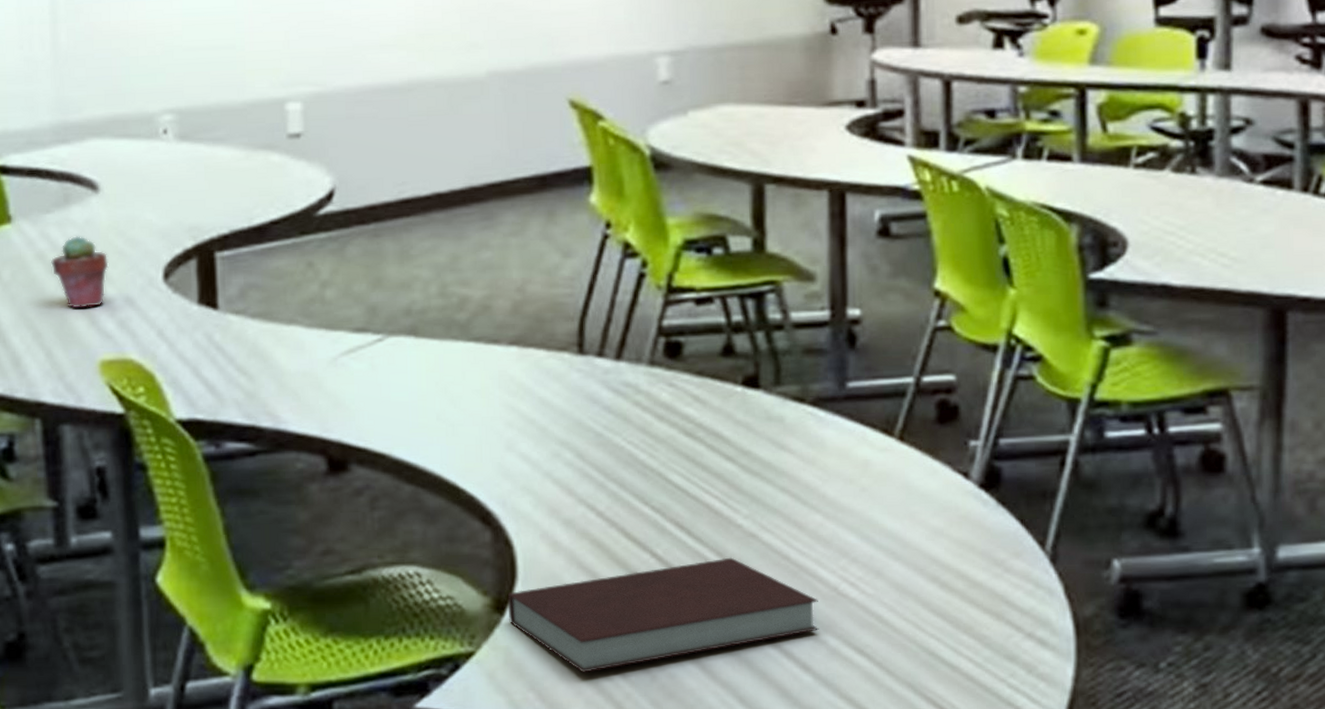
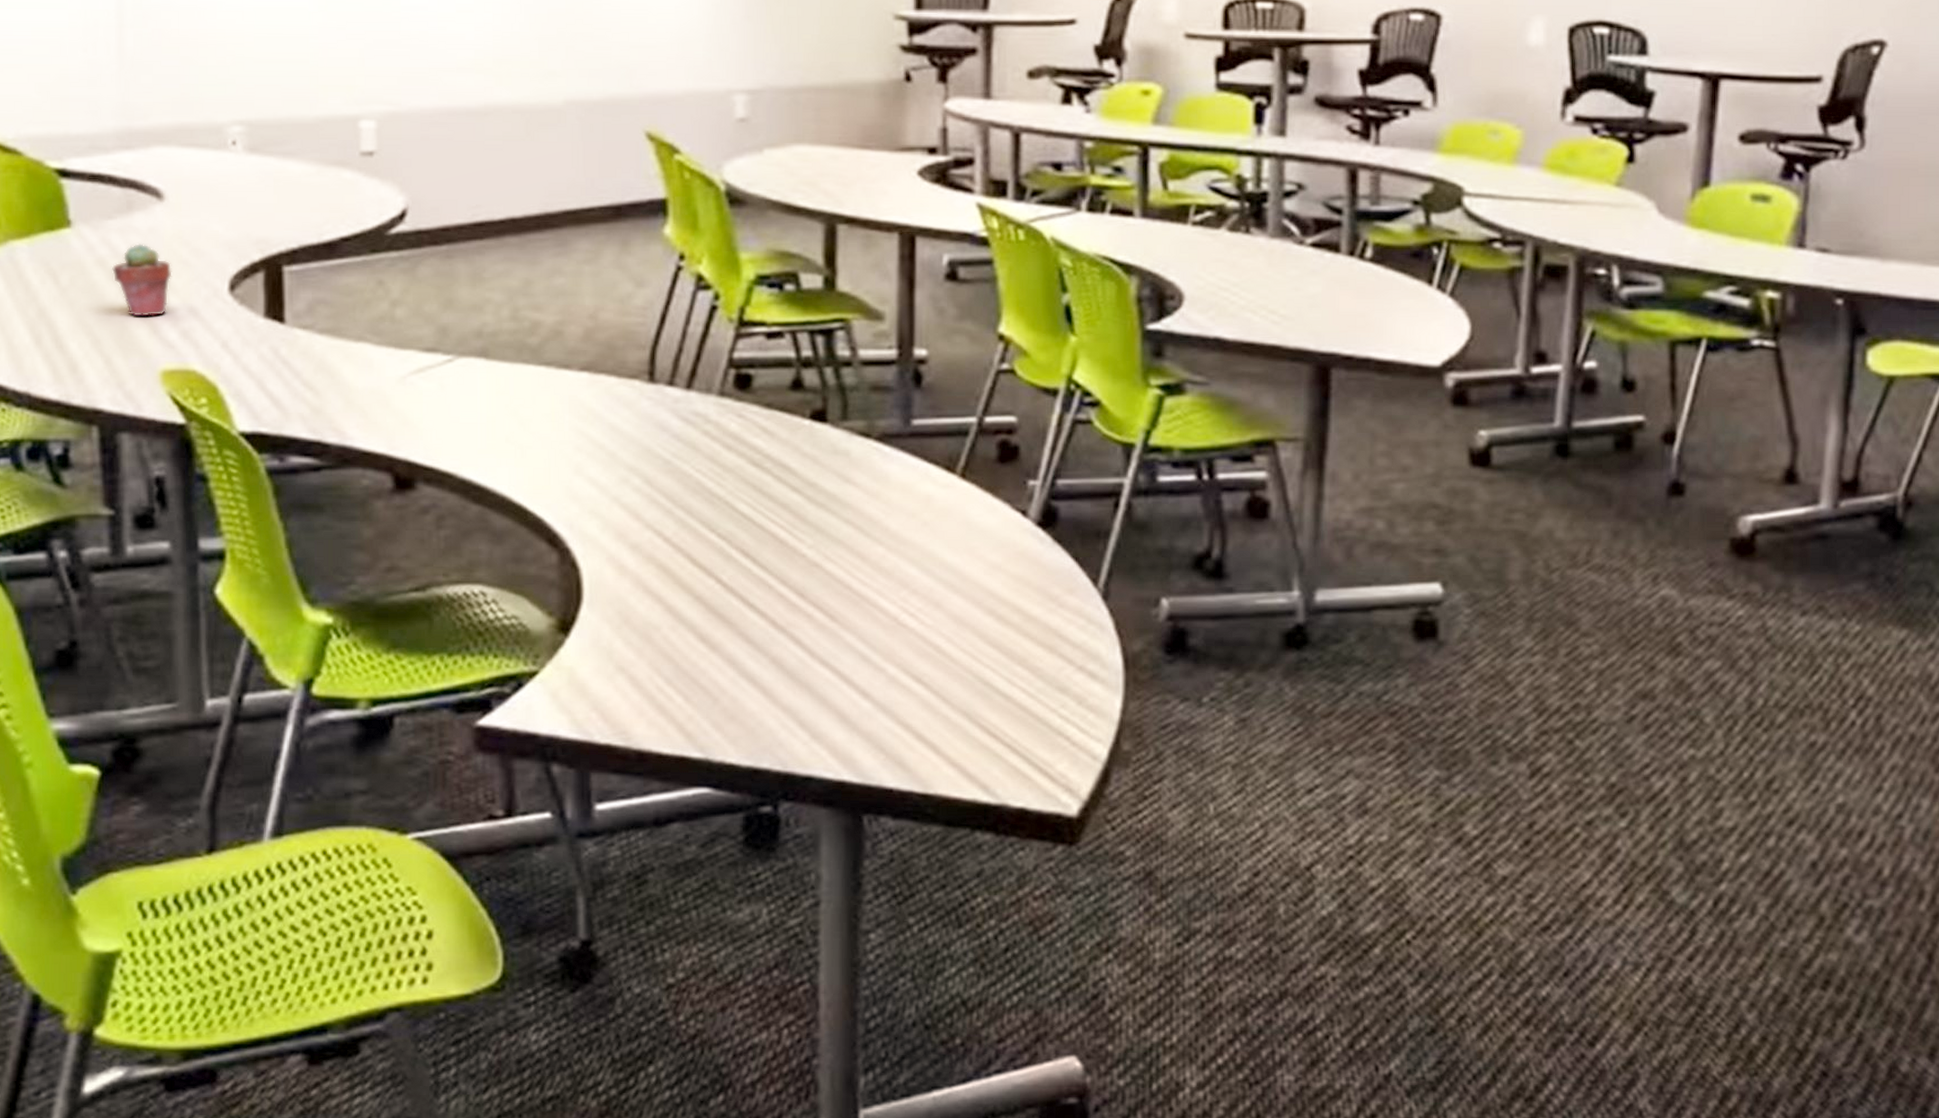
notebook: present [507,557,819,673] -> none [572,585,879,694]

